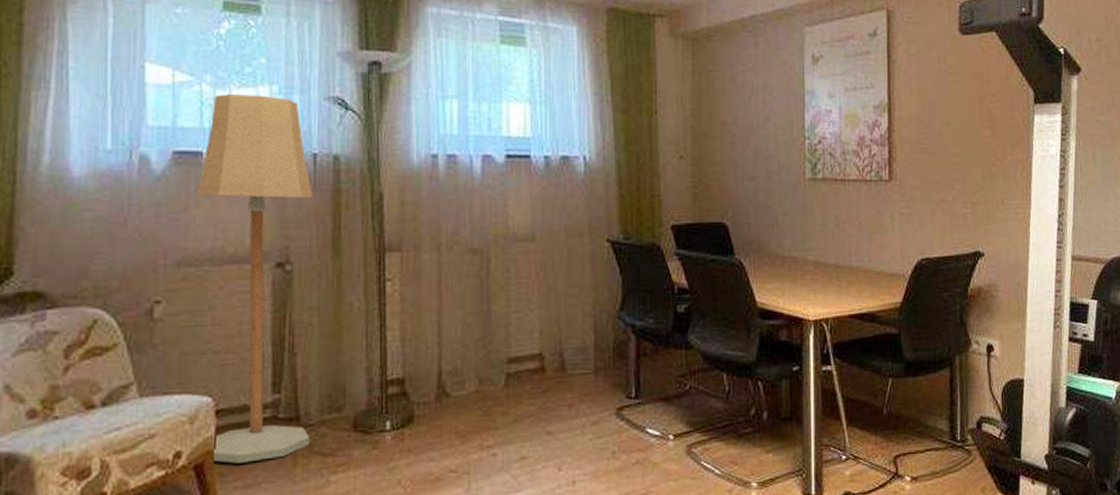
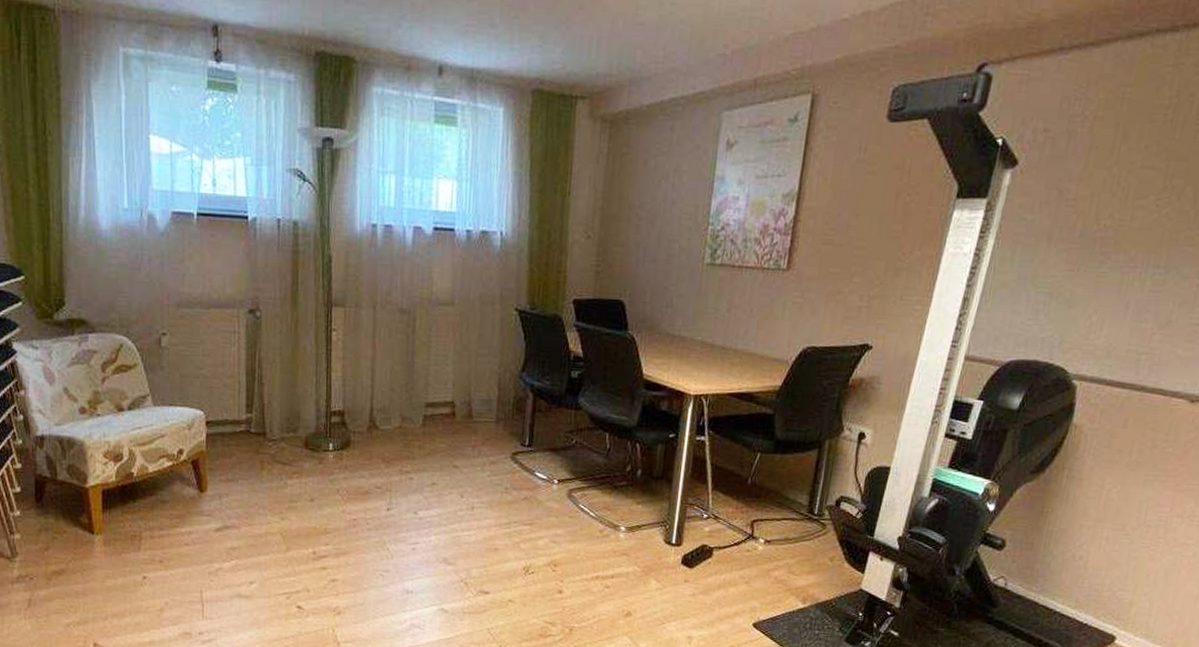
floor lamp: present [197,94,313,464] -> none [190,164,277,463]

